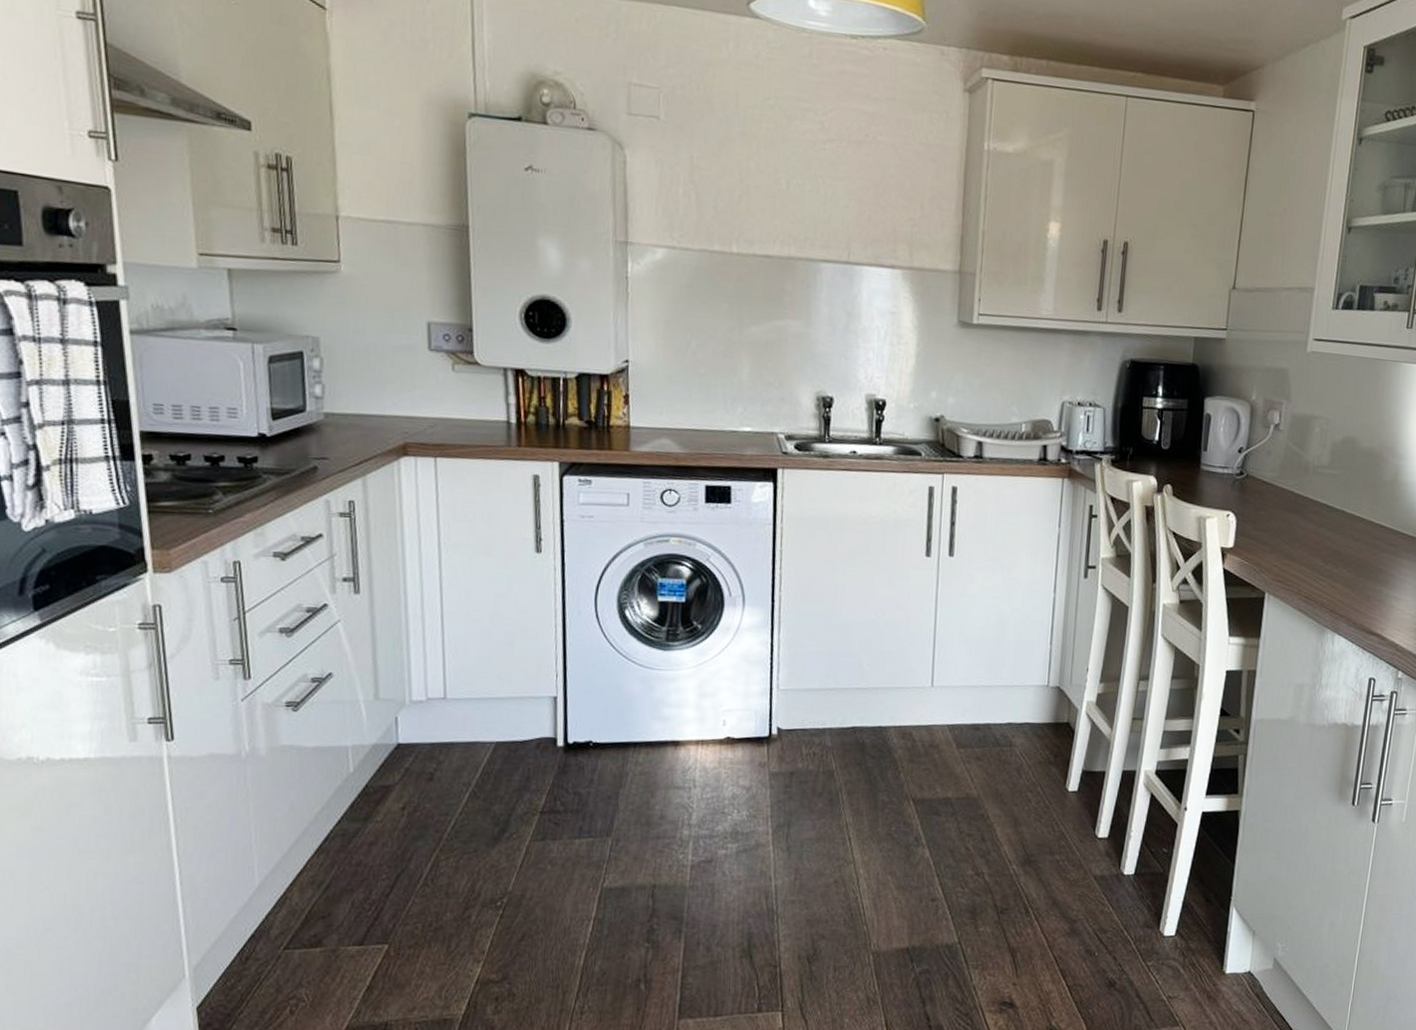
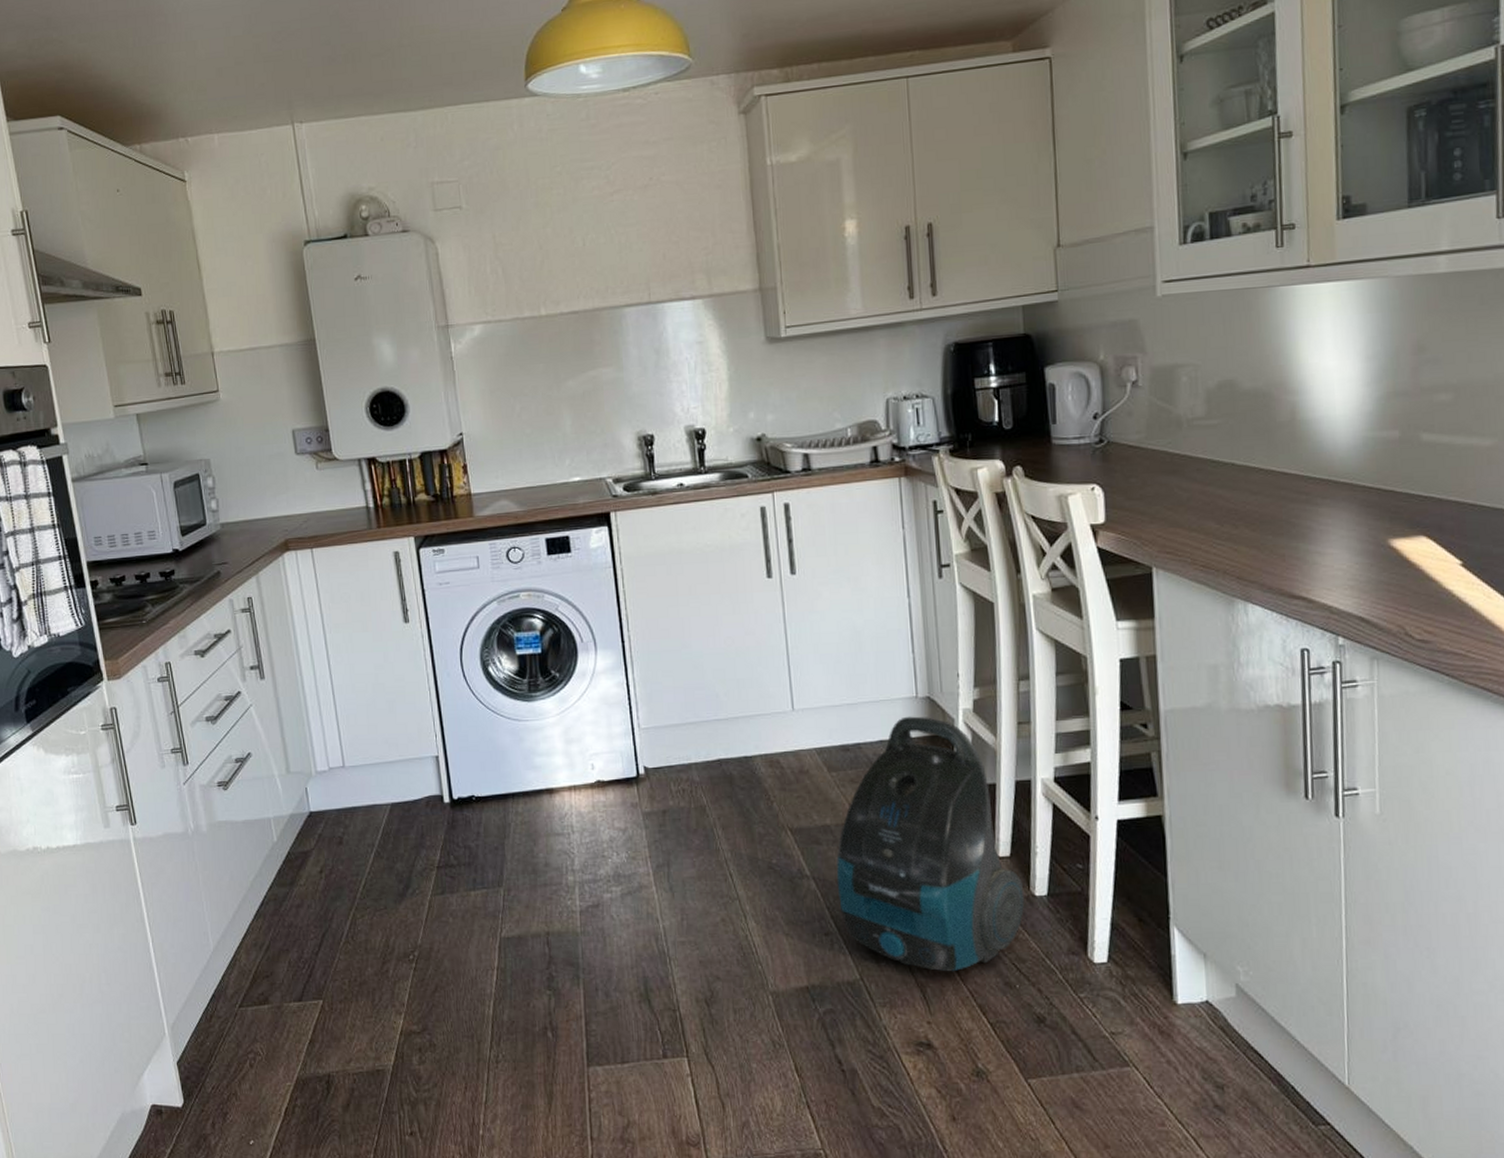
vacuum cleaner: none [949,703,1115,939] -> present [836,716,1025,972]

